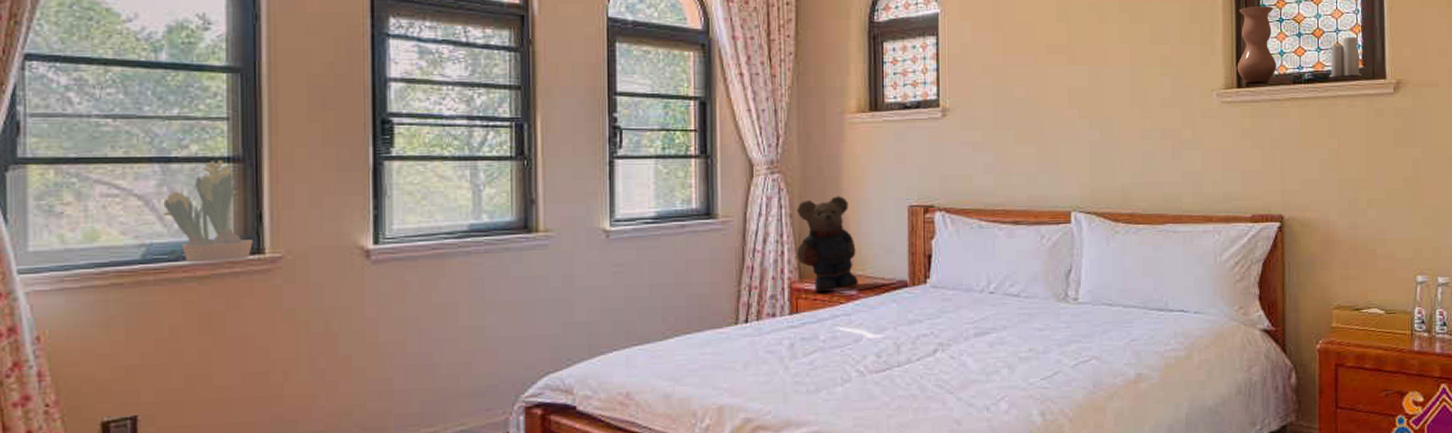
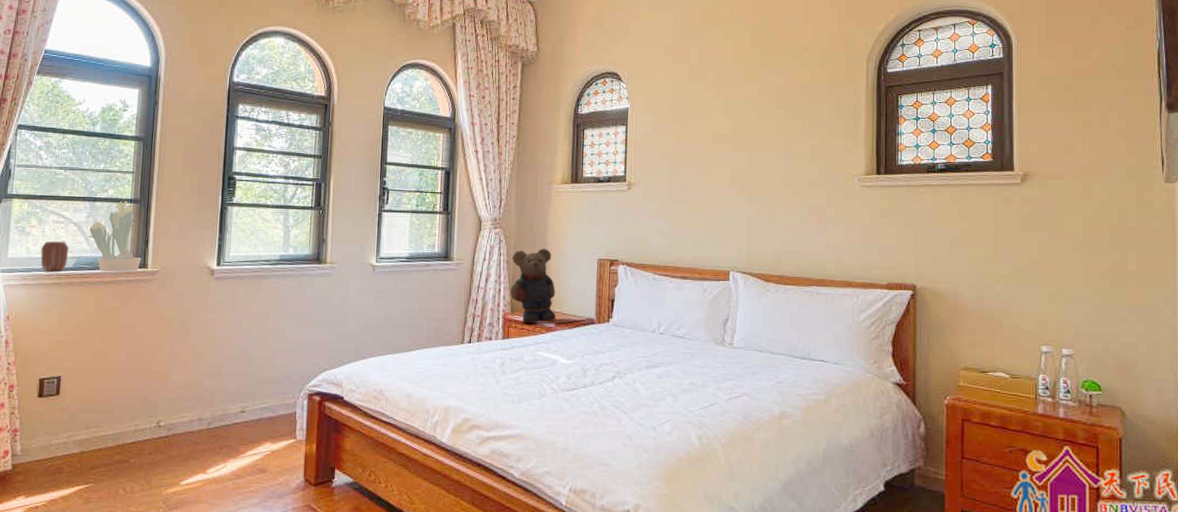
vase: none [84,222,133,270] -> present [40,240,69,273]
vase: present [1237,6,1277,85] -> none [877,106,913,172]
candle: present [1329,35,1362,78] -> none [960,132,991,169]

